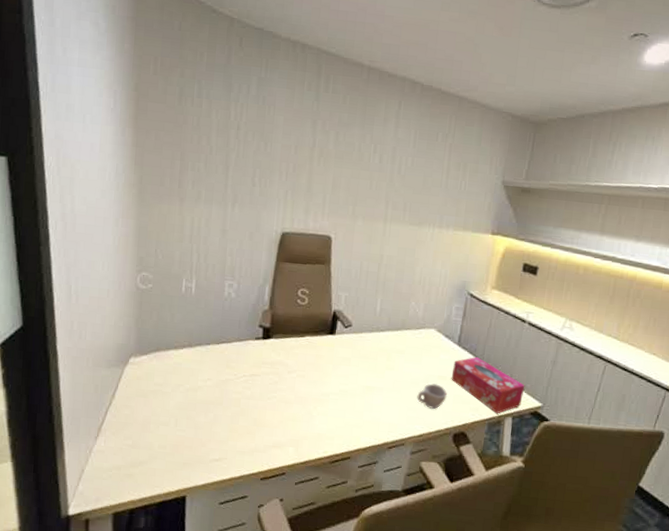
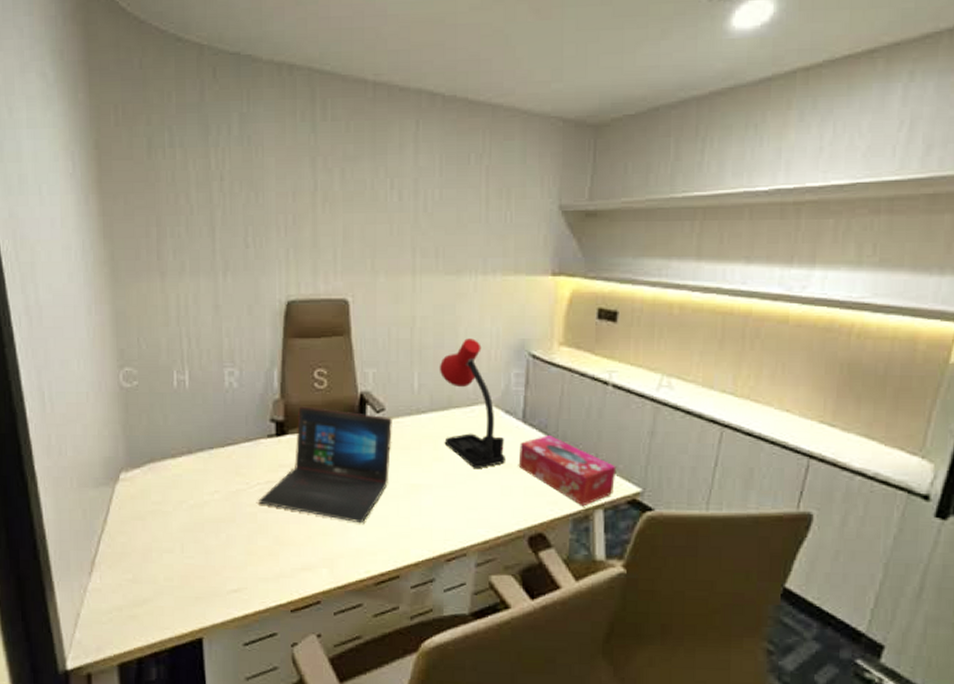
laptop: none [243,317,357,414] -> present [258,406,392,524]
desk lamp: none [396,276,442,378] -> present [439,338,505,468]
cup: present [417,383,448,409] -> none [476,474,516,506]

